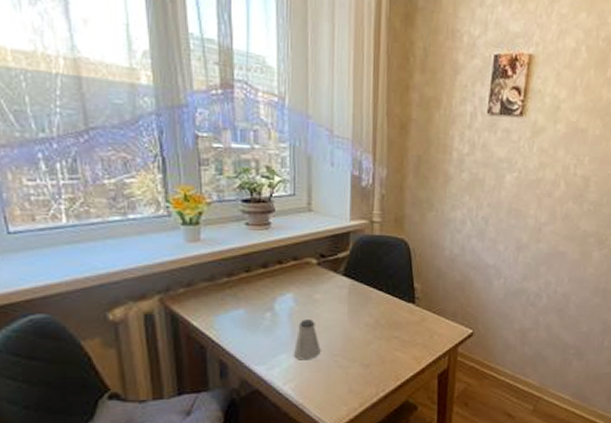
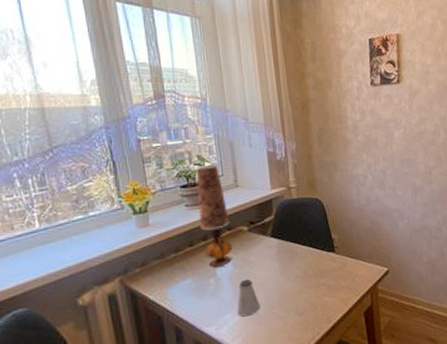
table lamp: none [261,179,297,300] -> present [196,164,232,268]

